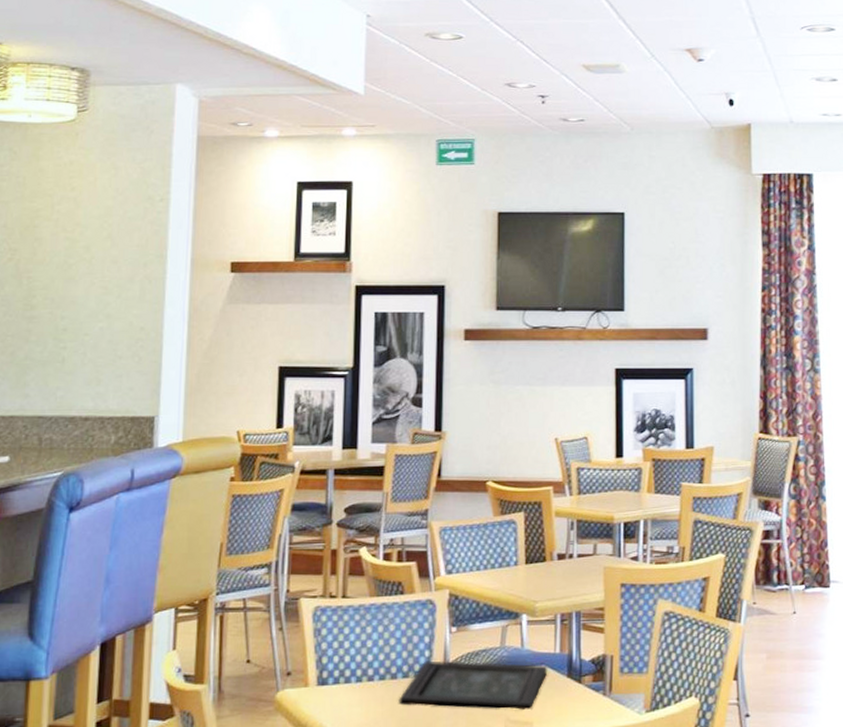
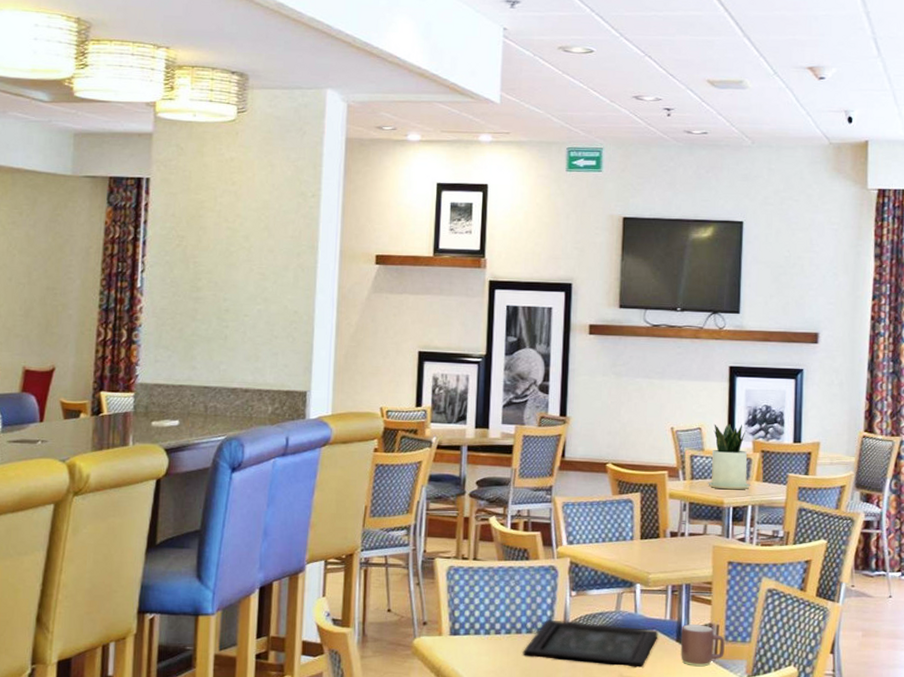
mug: none [573,656,620,704] -> present [681,624,725,667]
planter: none [596,431,641,504] -> present [708,423,750,490]

